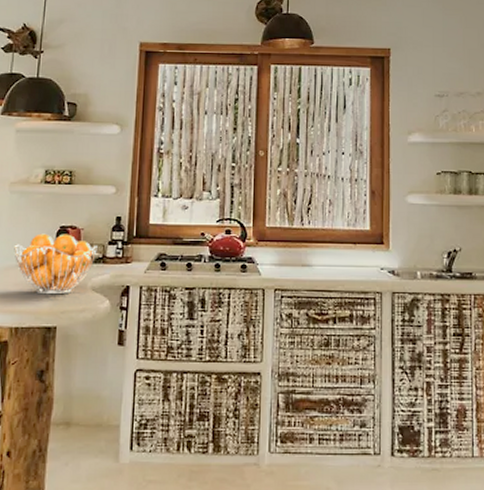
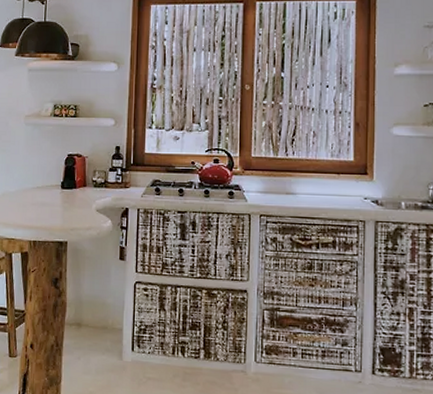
fruit basket: present [14,233,98,295] -> none [30,160,100,214]

